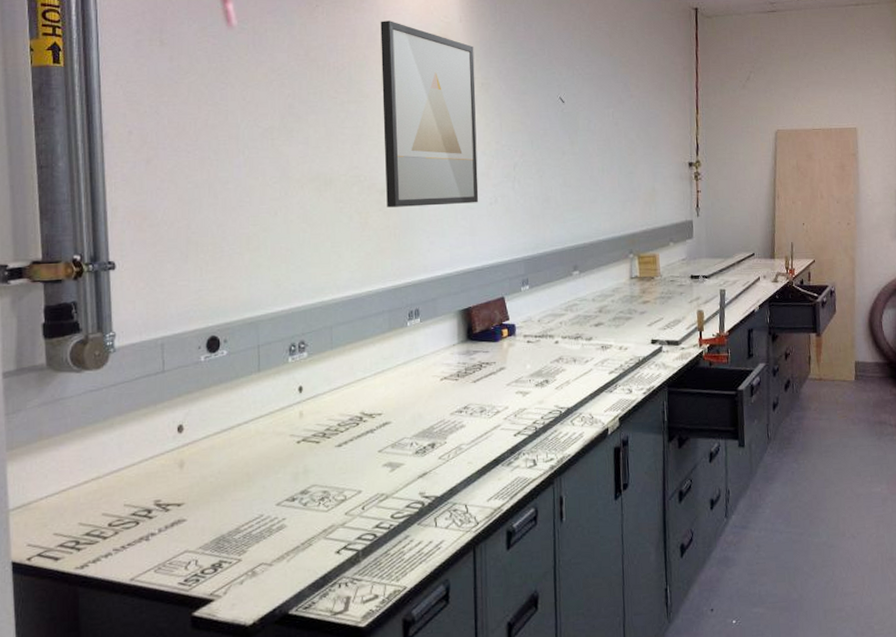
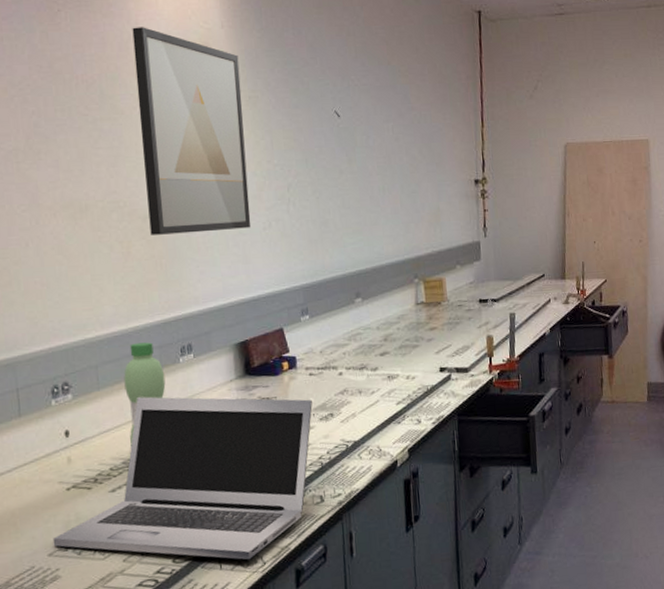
laptop: none [281,357,529,520] -> present [52,396,313,560]
water bottle: none [355,306,393,405] -> present [124,342,166,447]

